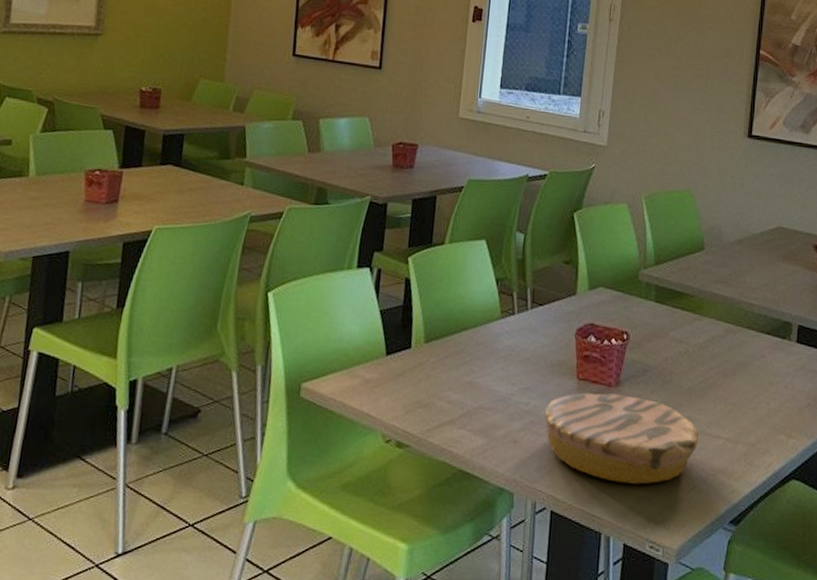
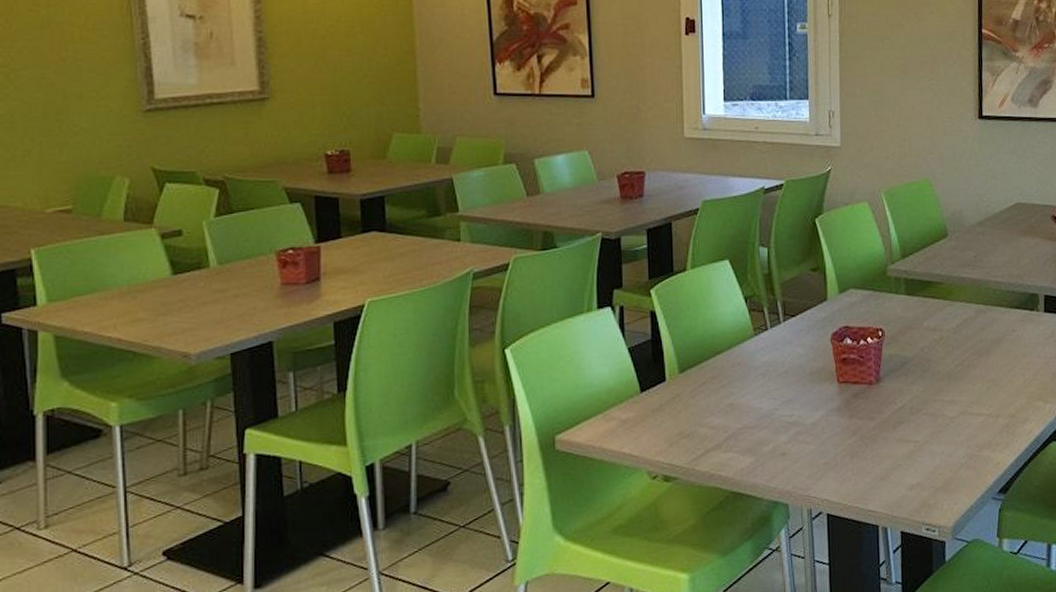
plate: present [544,392,700,484] -> none [809,390,962,475]

